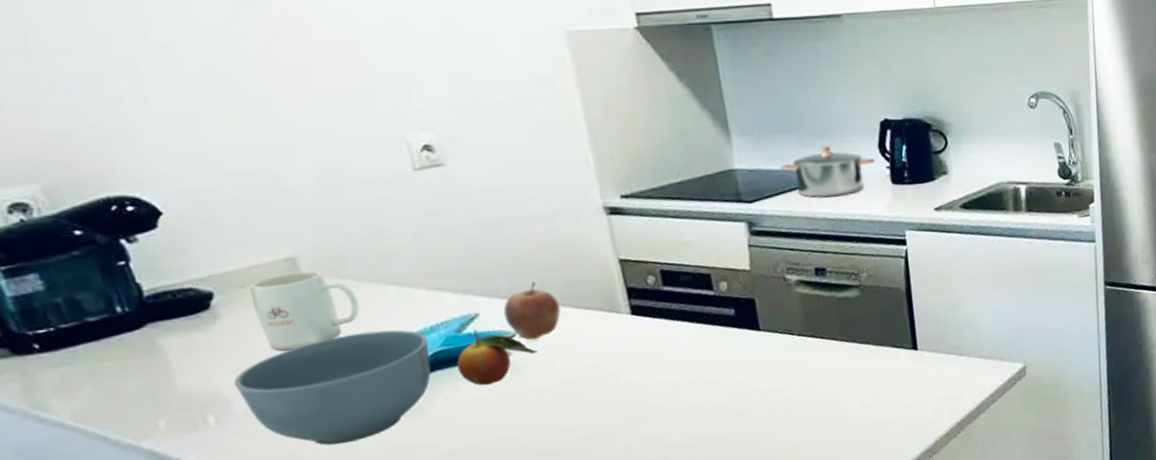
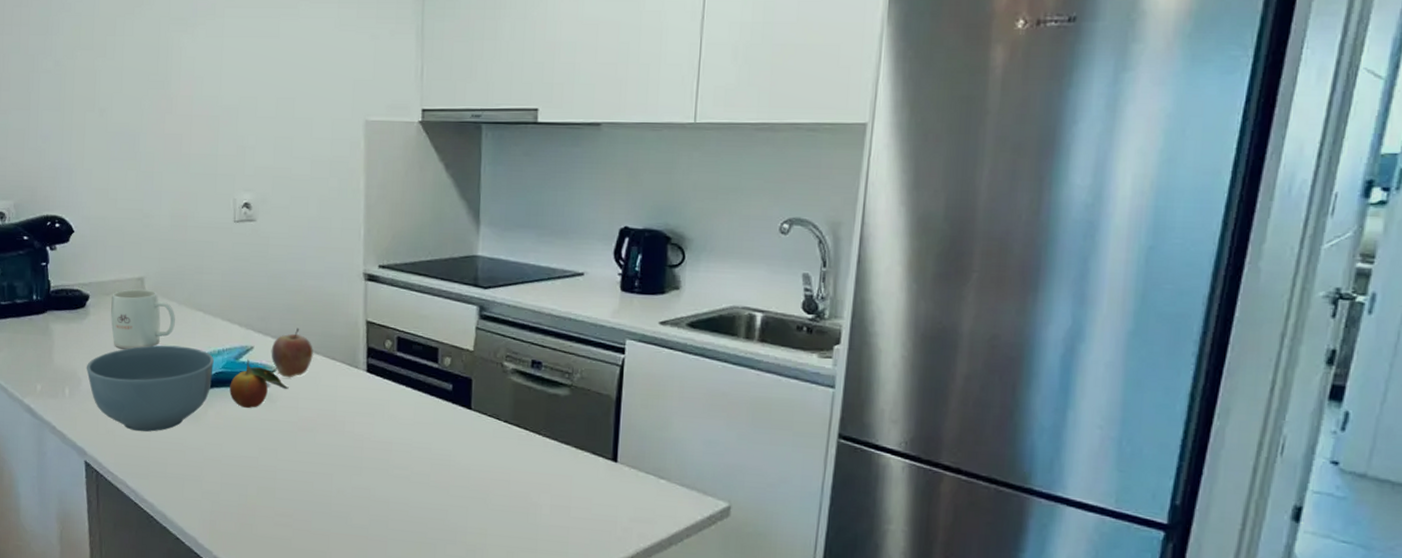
cooking pot: present [780,145,875,198] -> none [518,244,609,295]

